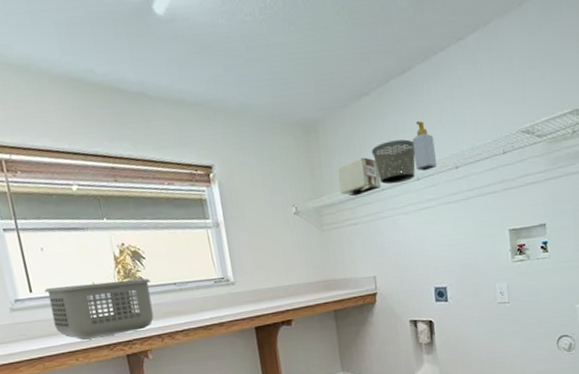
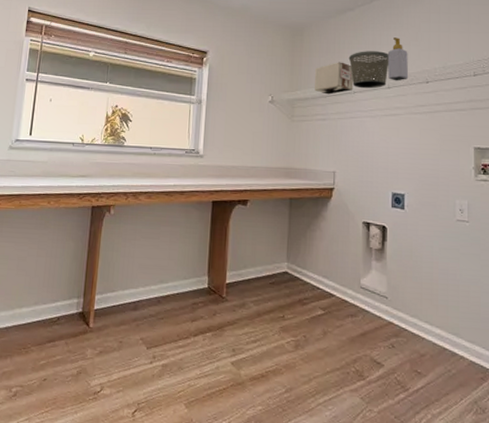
clothes hamper: present [44,278,154,340] -> none [40,133,131,186]

